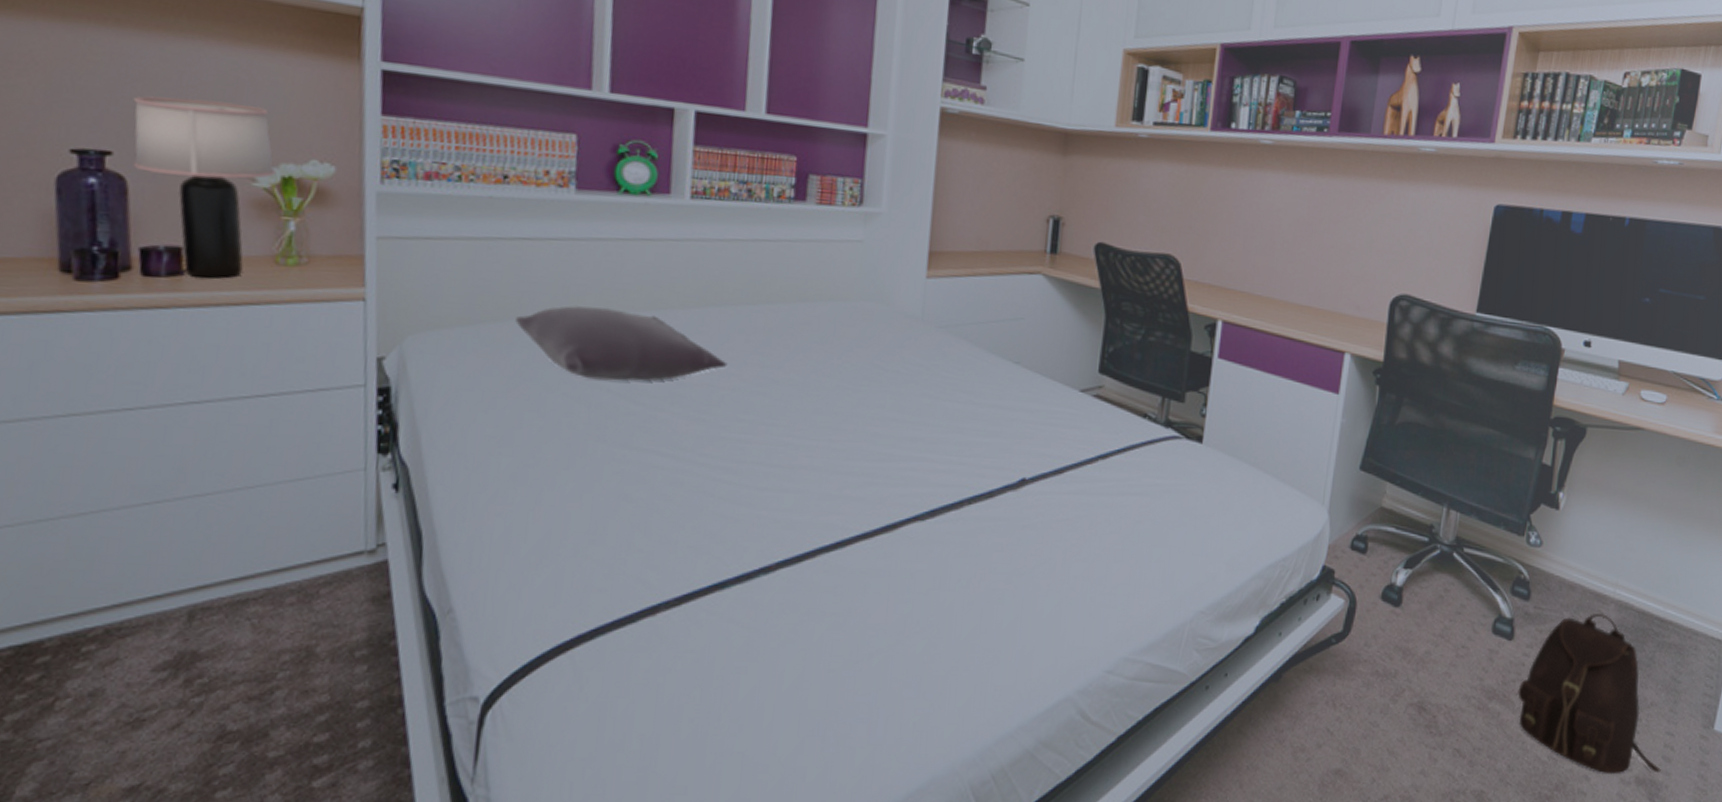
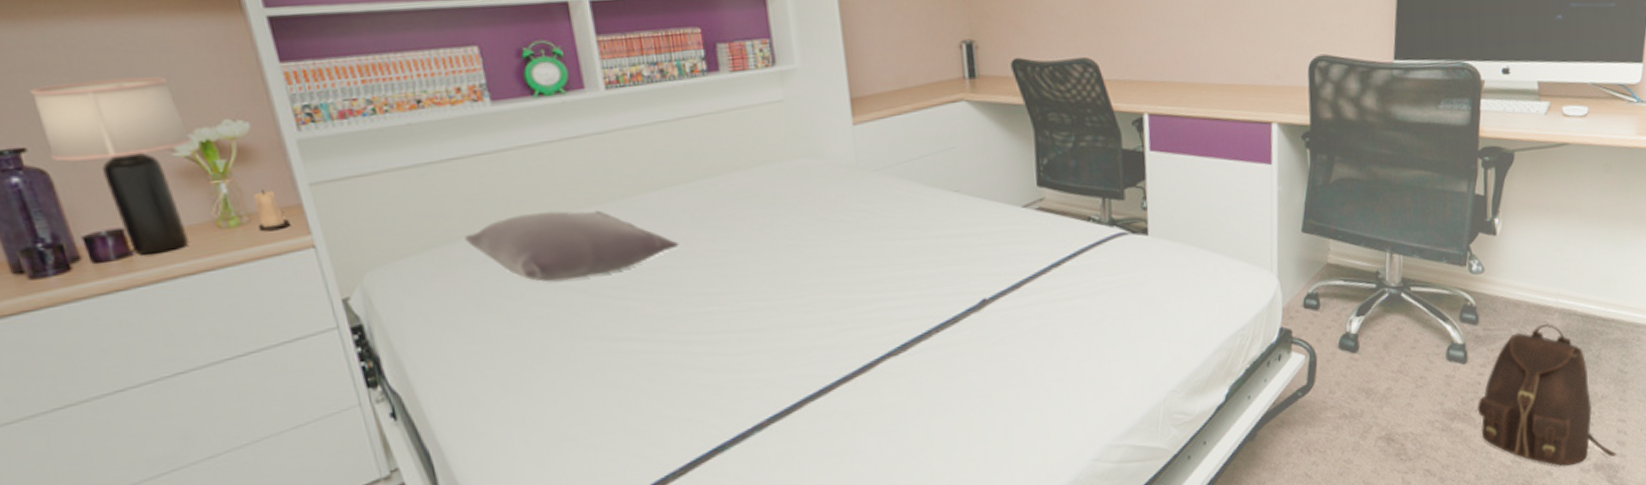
candle: none [315,234,347,277] -> present [253,190,290,232]

